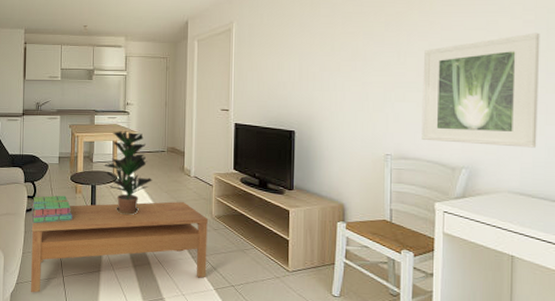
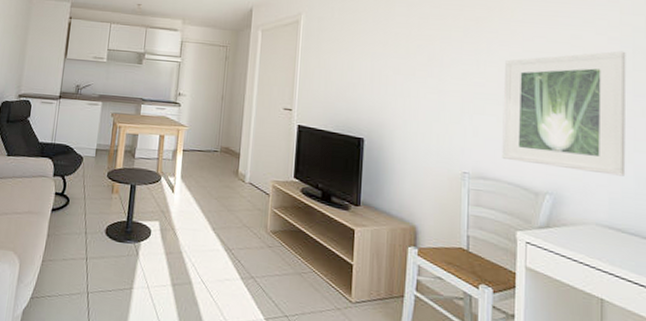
coffee table: present [30,201,208,293] -> none [46,207,262,311]
stack of books: present [31,195,73,224] -> none [58,193,106,226]
potted plant: present [104,131,152,216] -> none [147,124,201,224]

